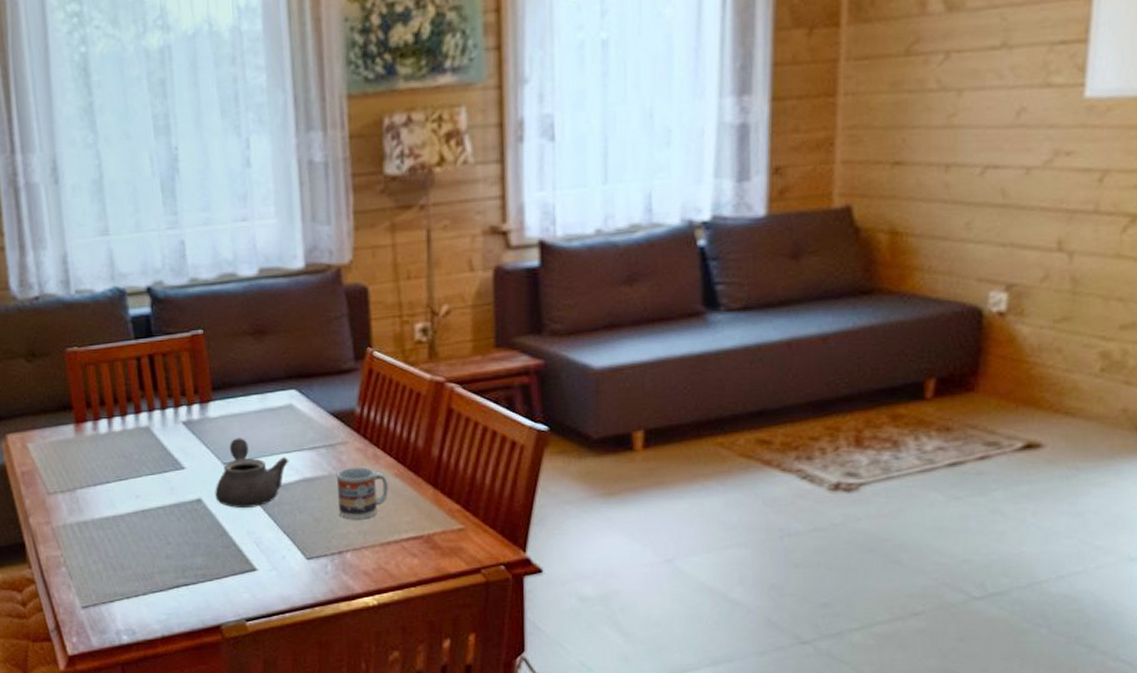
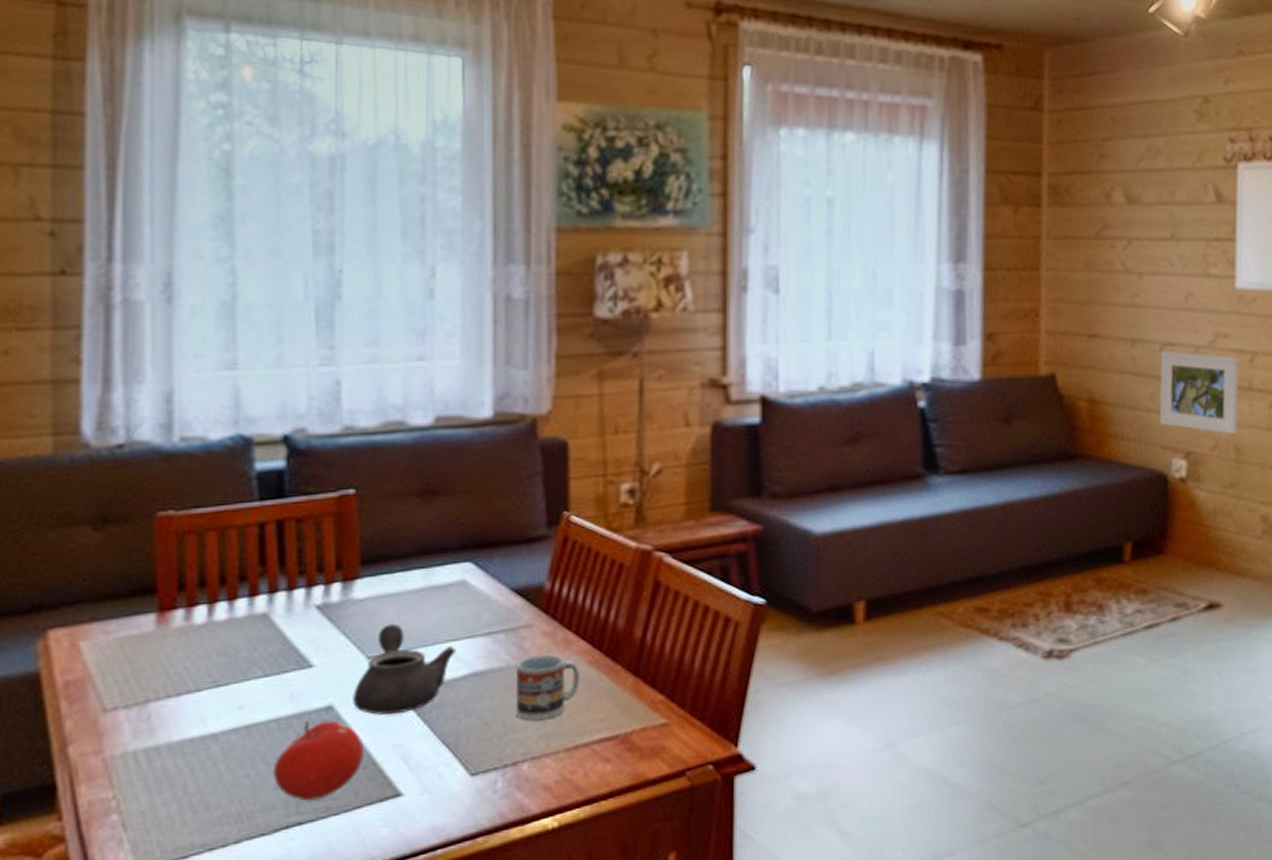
fruit: none [164,509,226,569] -> present [274,720,363,801]
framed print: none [976,174,1083,264] -> present [1159,351,1239,434]

